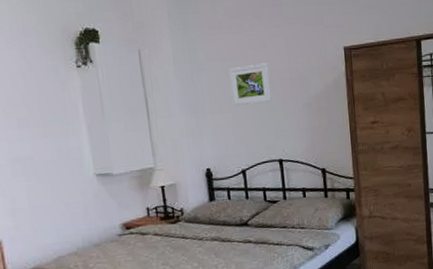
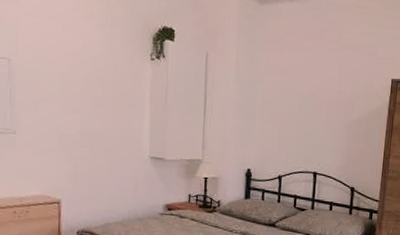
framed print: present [229,63,272,106] -> none [281,82,320,119]

